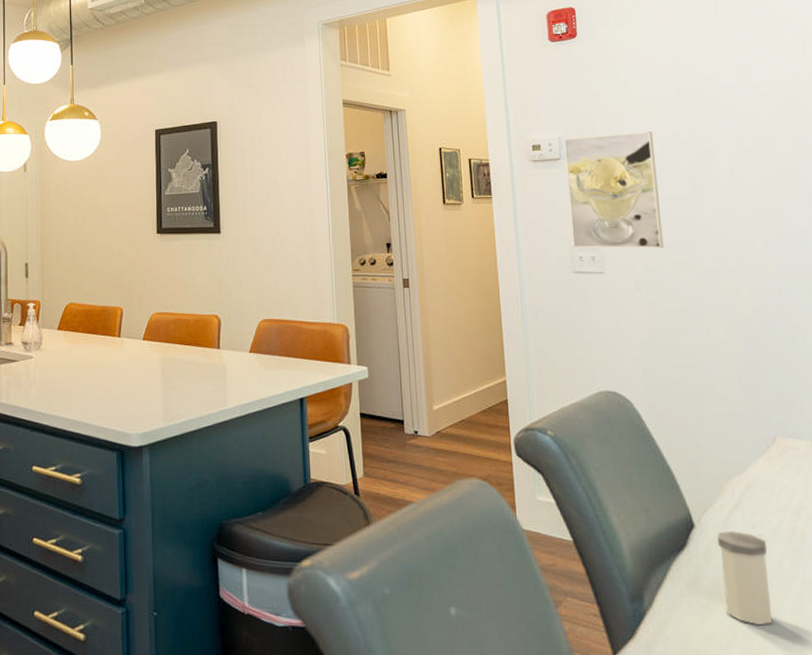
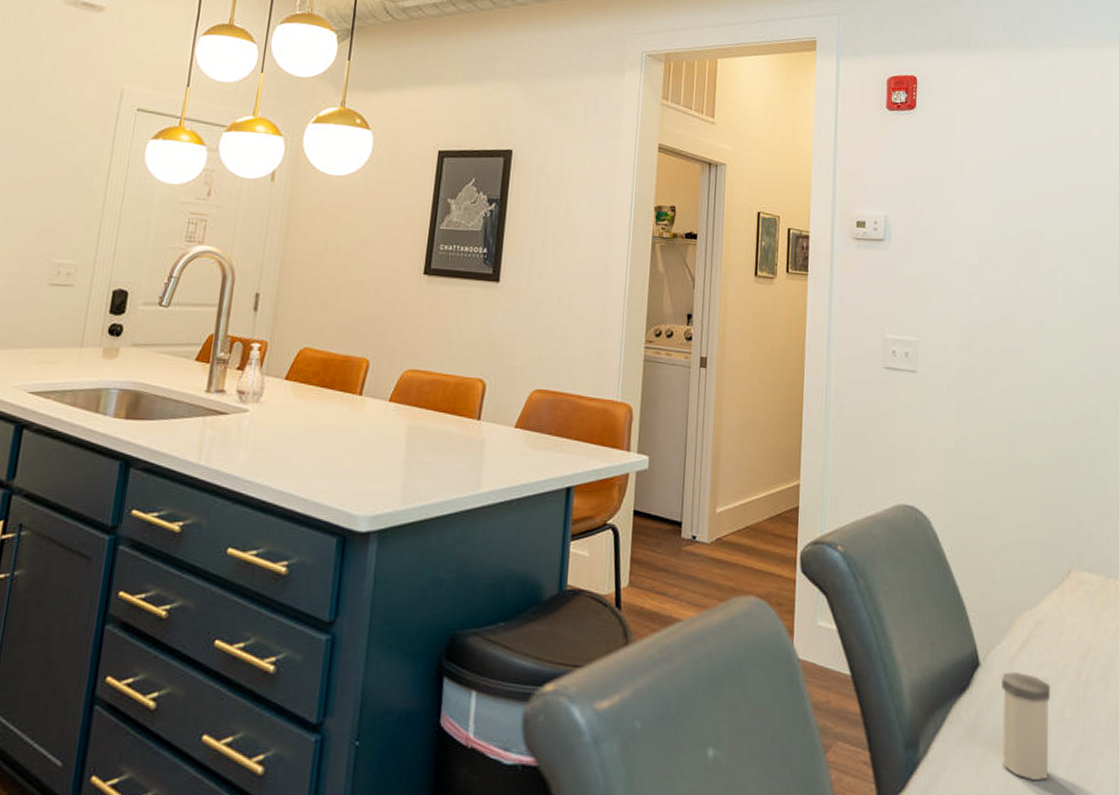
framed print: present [563,131,664,249] -> none [887,217,982,351]

